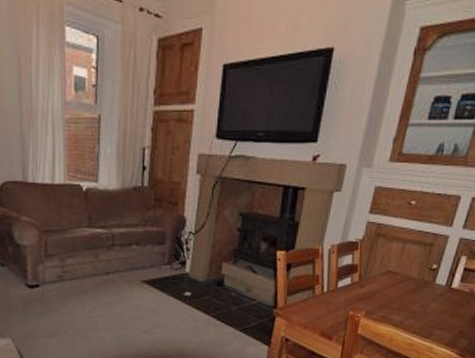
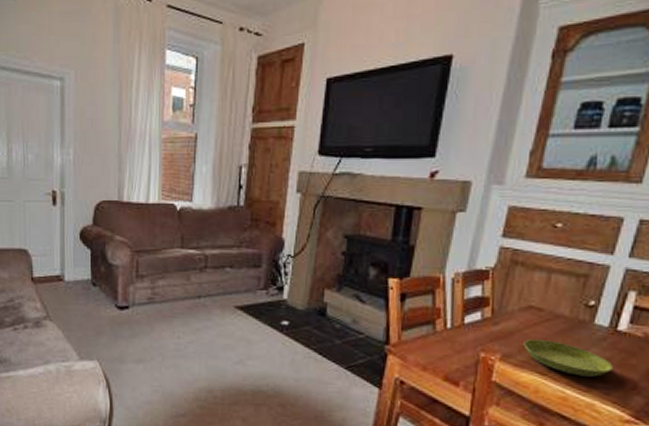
saucer: none [382,298,447,326] -> present [523,339,613,377]

